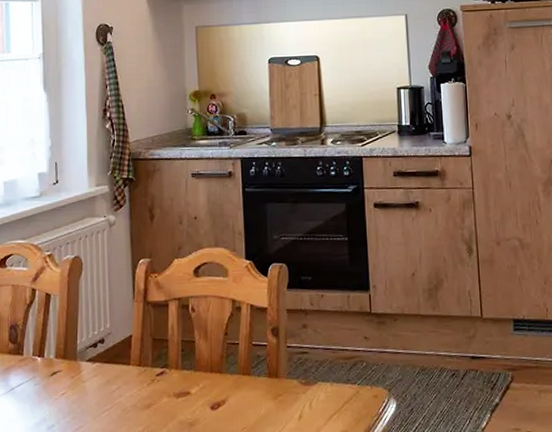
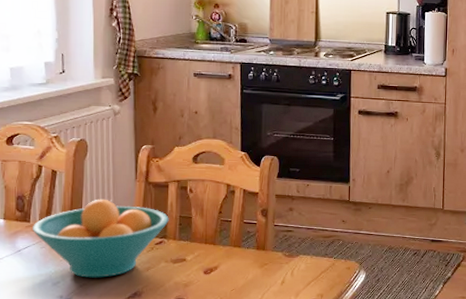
fruit bowl: none [26,324,170,419] -> present [33,199,169,278]

